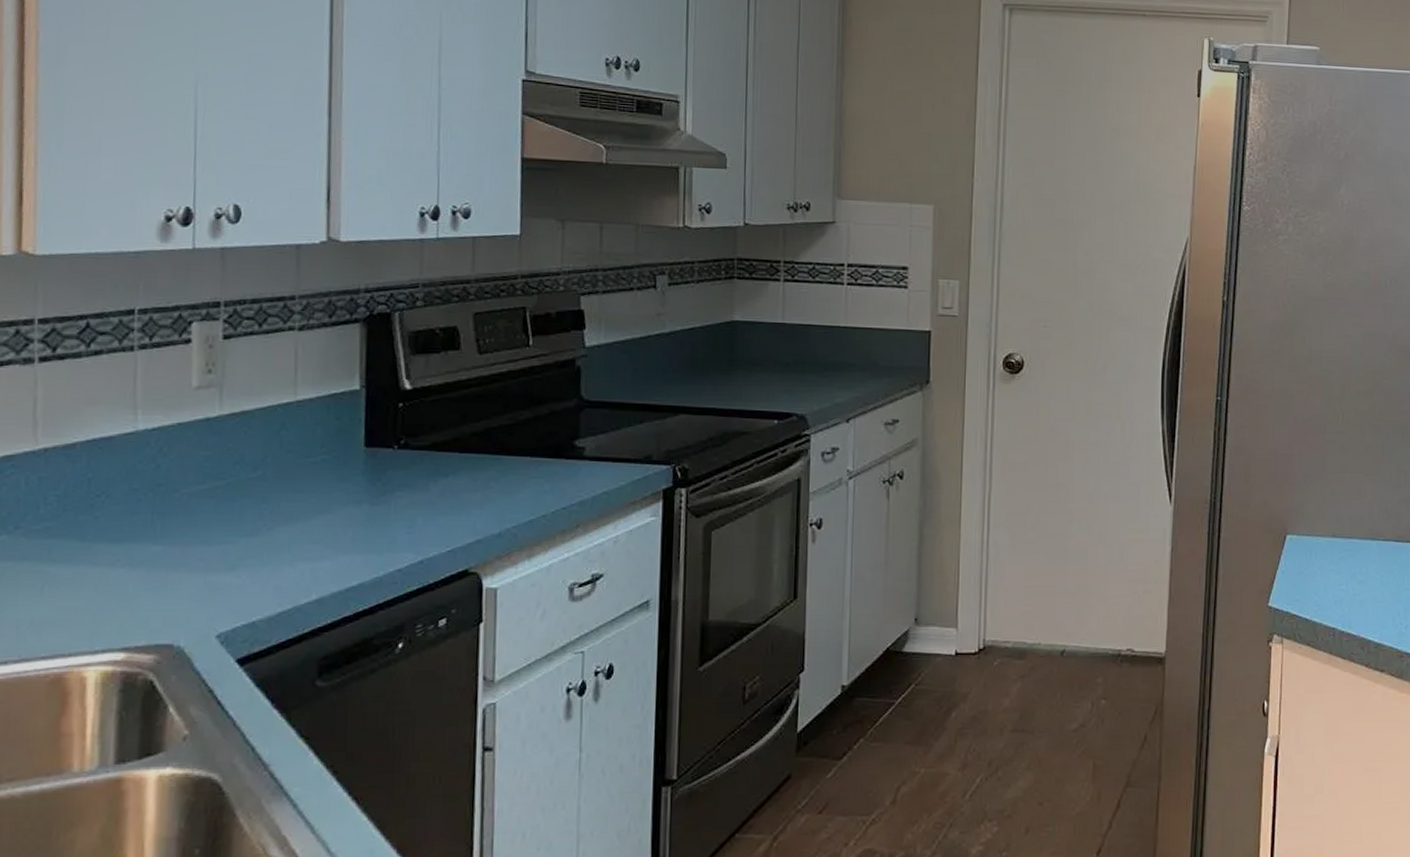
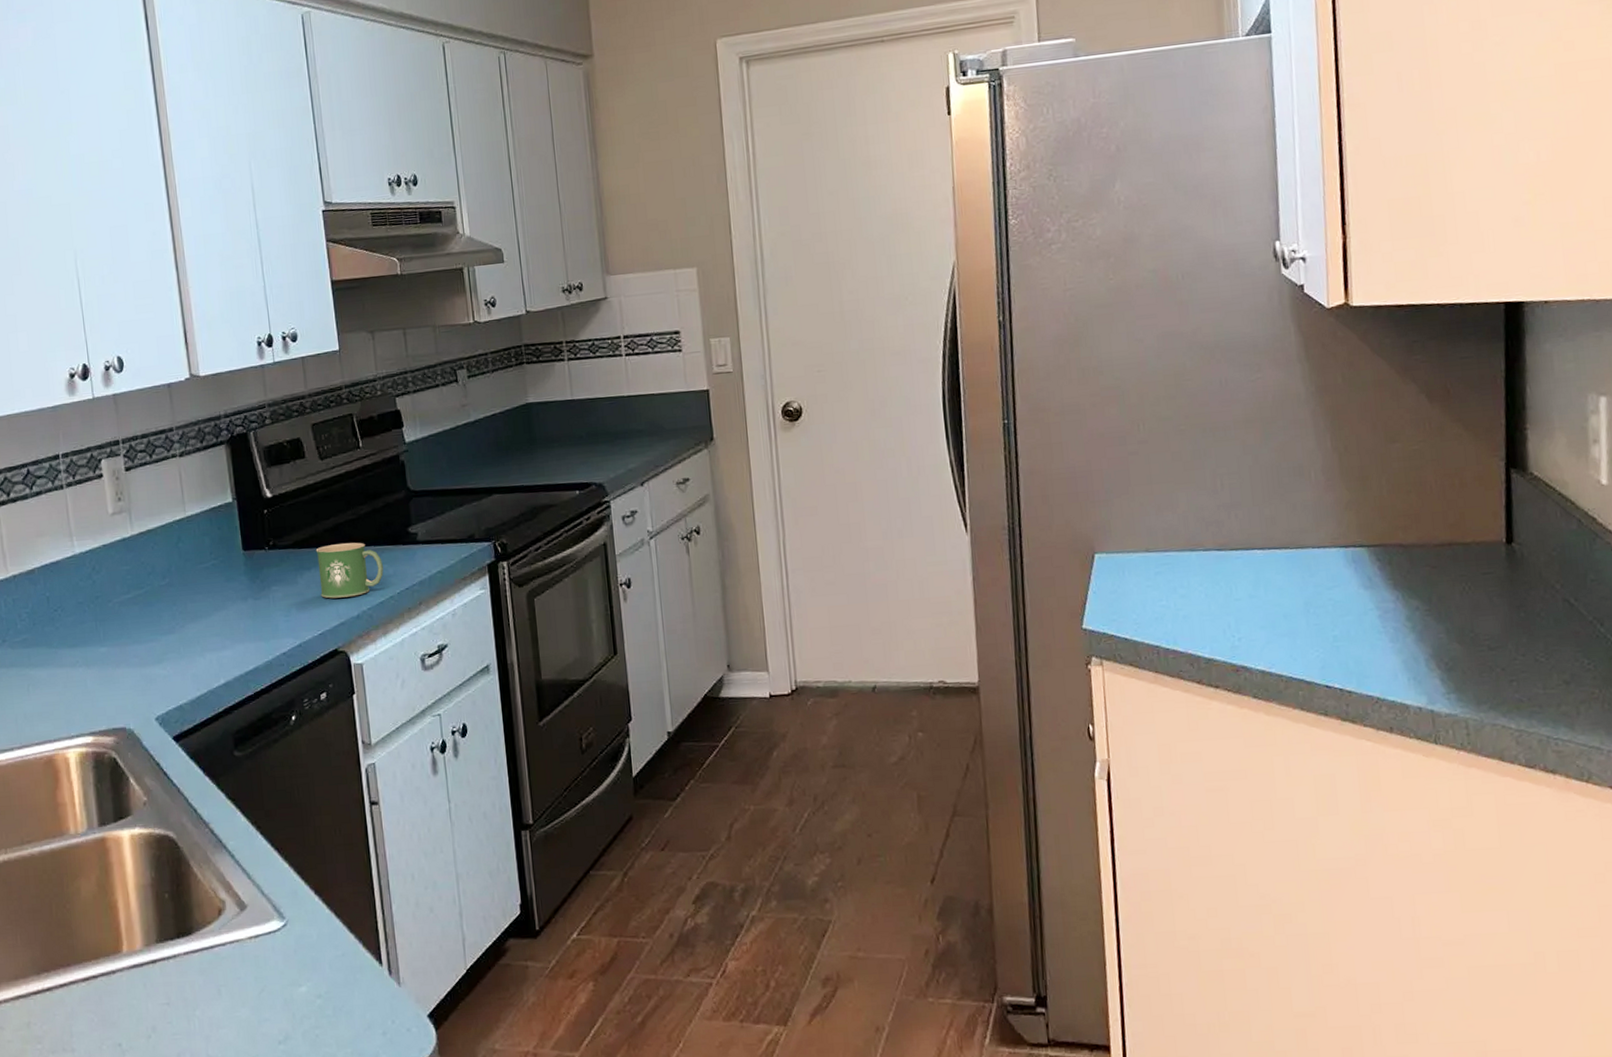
mug: none [456,451,540,512] -> present [315,542,384,599]

